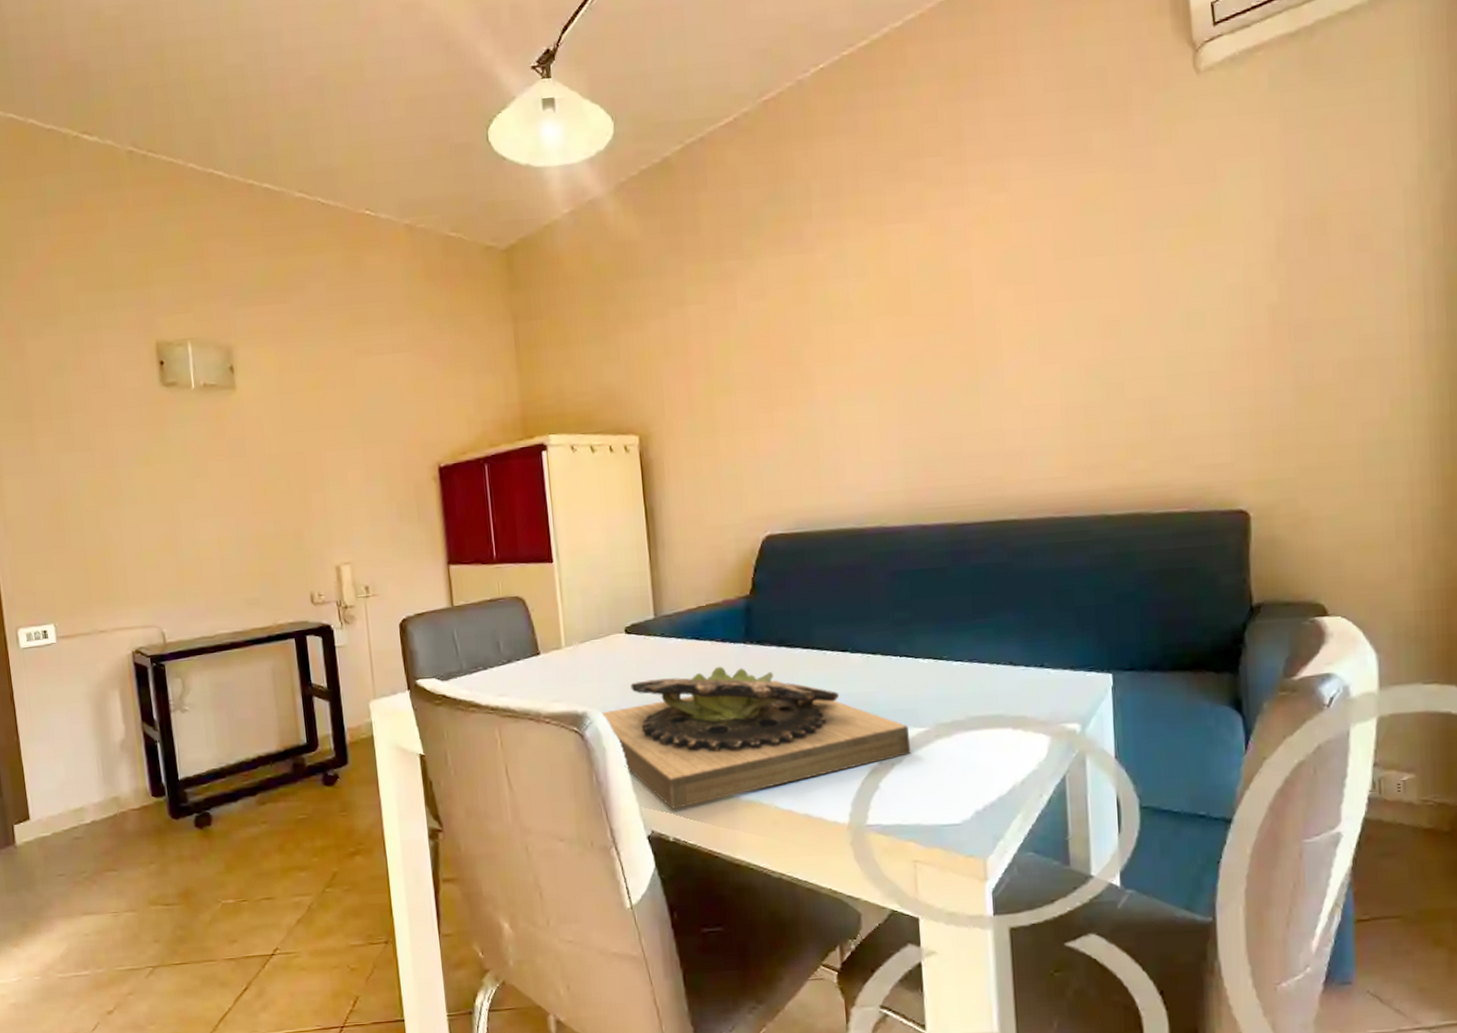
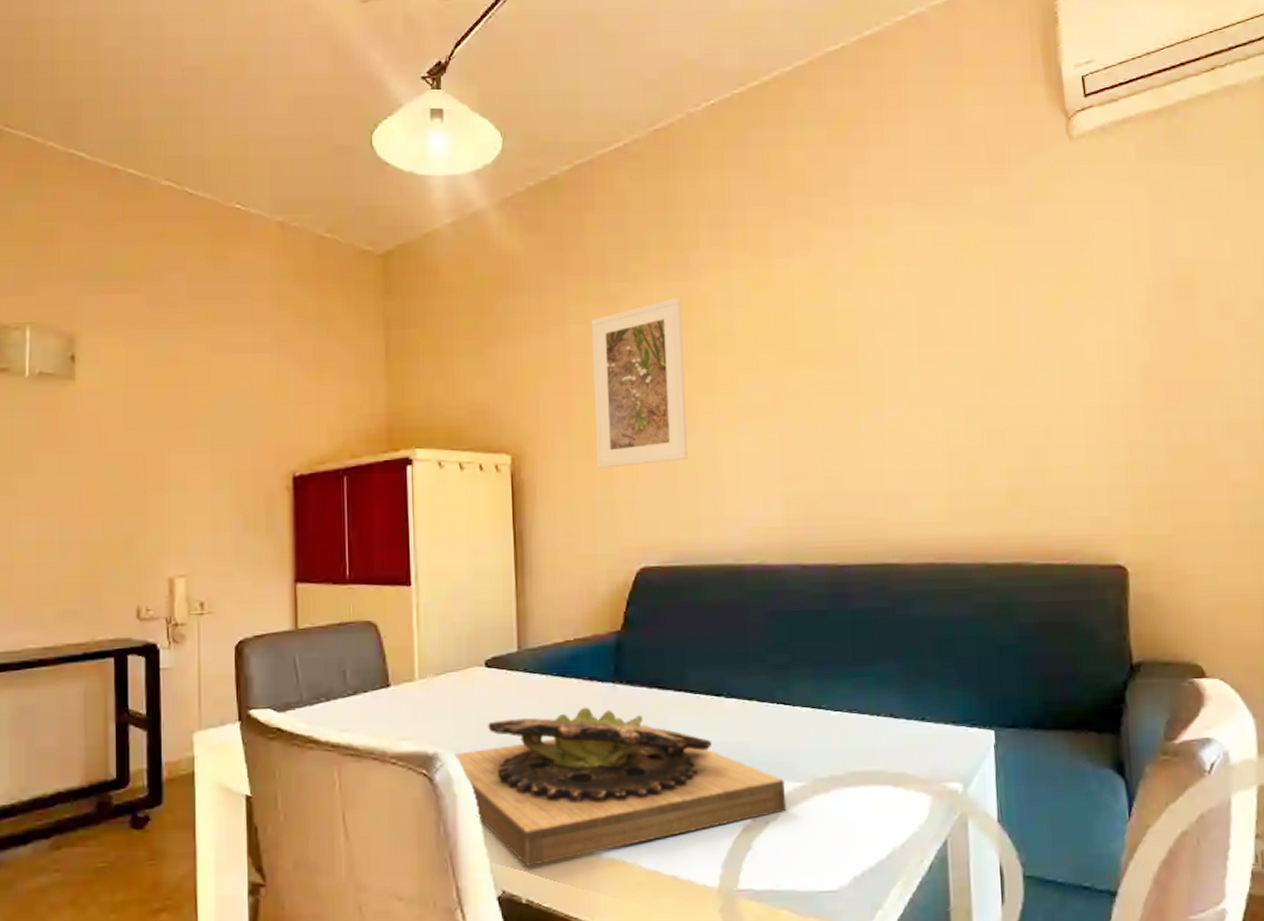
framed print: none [709,270,808,444] -> present [591,297,688,468]

